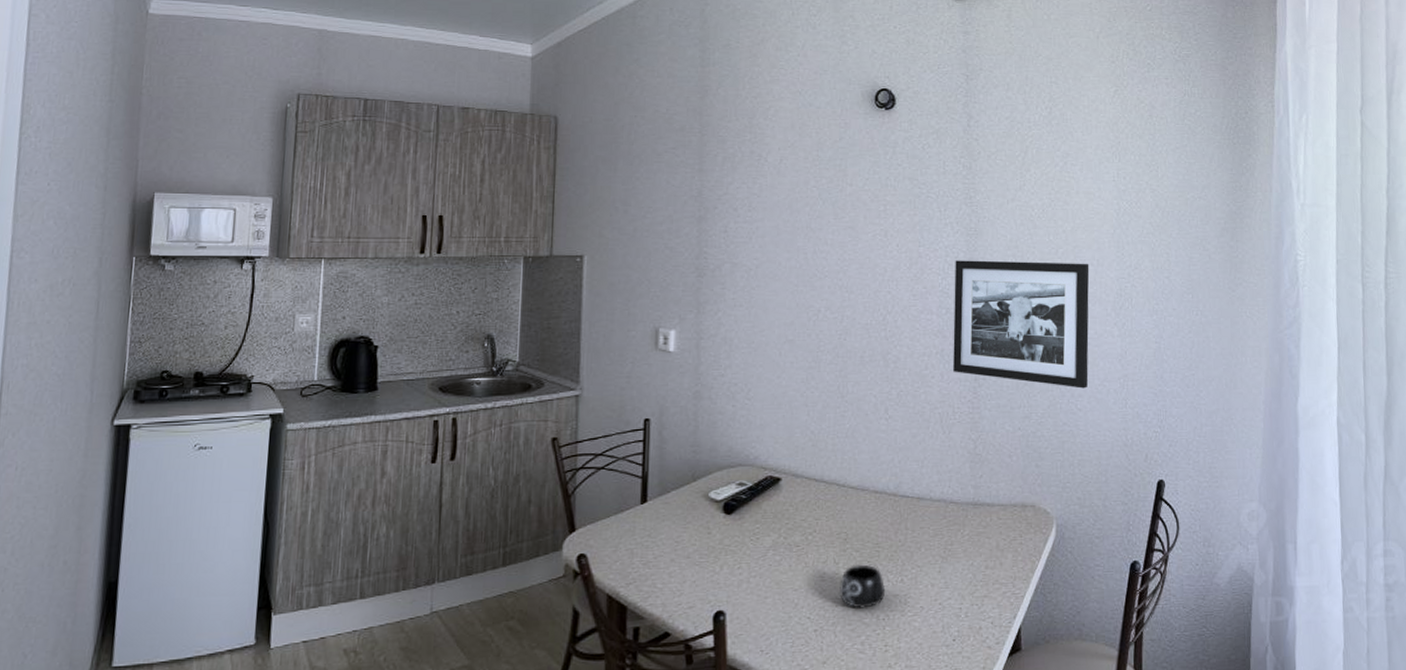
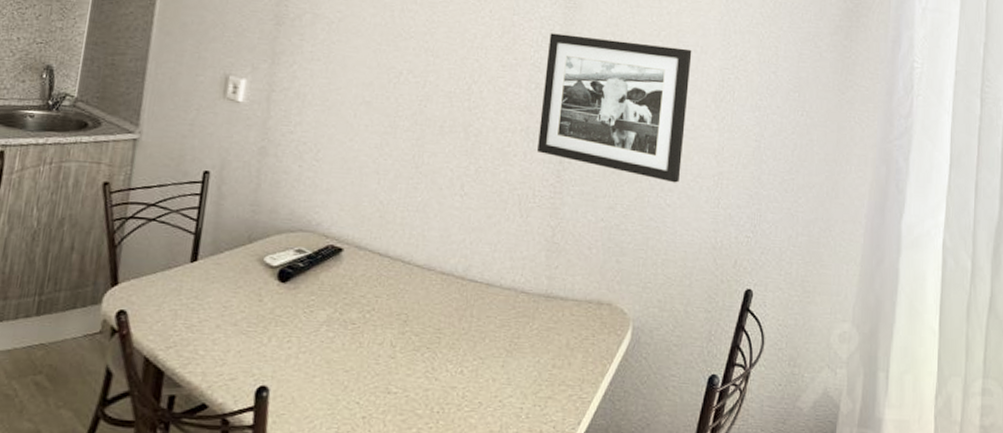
mug: present [840,564,886,609] -> none [393,349,443,398]

